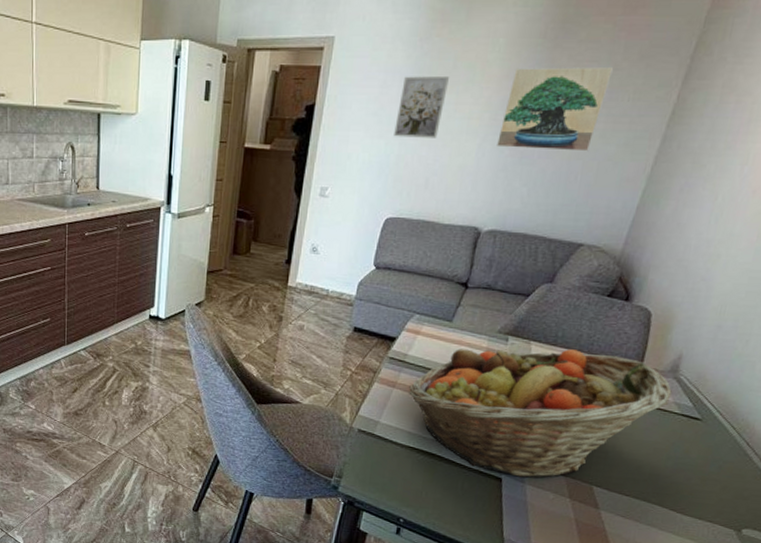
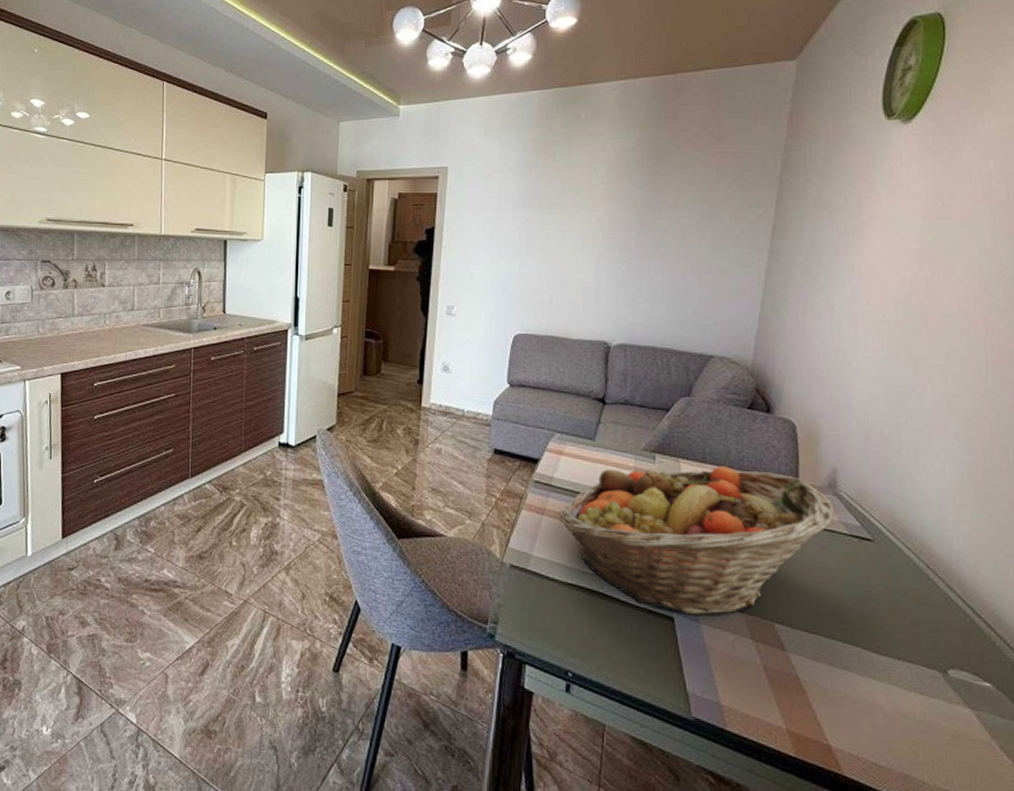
wall art: present [394,76,450,138] -> none [513,200,560,257]
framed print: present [497,66,614,152] -> none [613,188,711,266]

